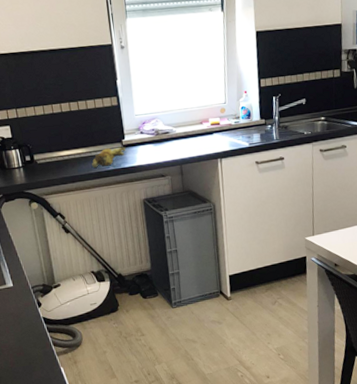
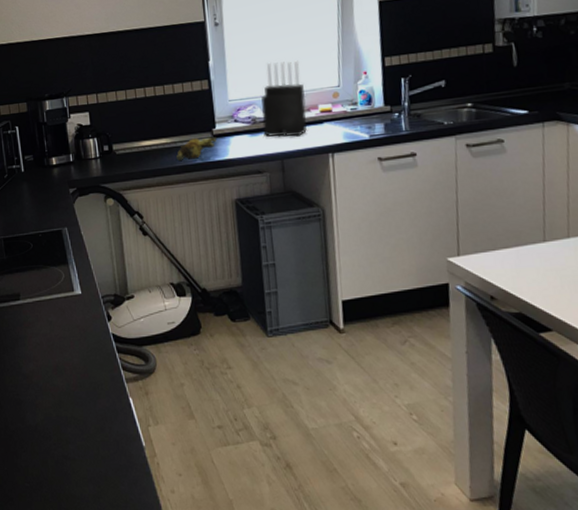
knife block: none [163,80,201,146] -> present [261,60,308,137]

